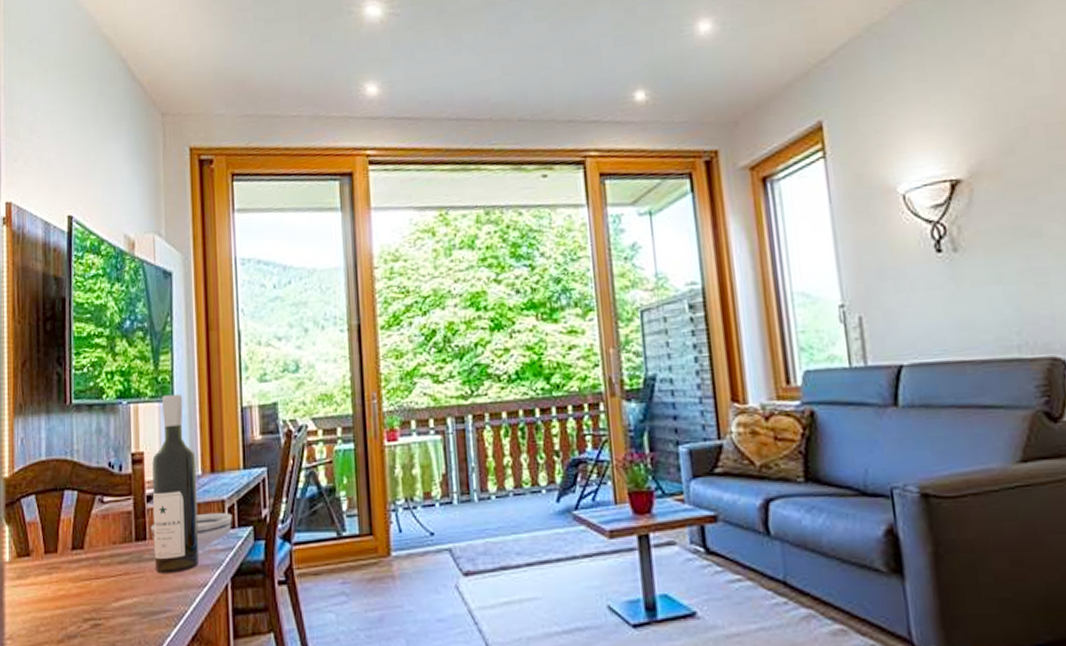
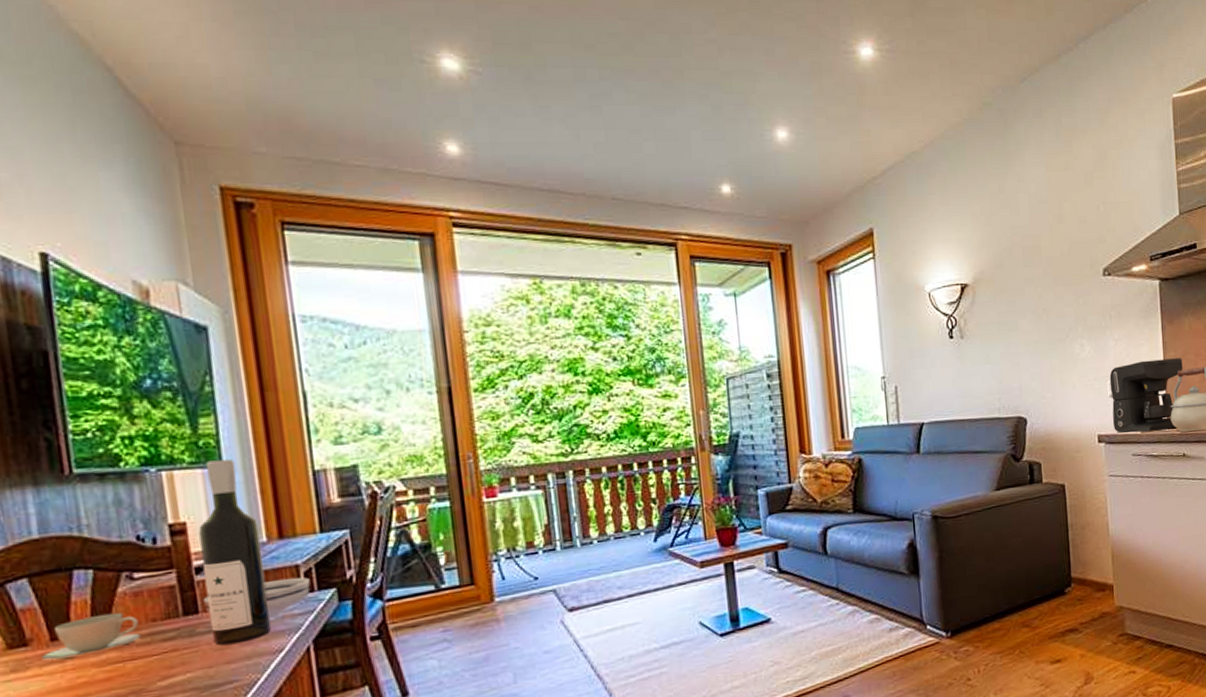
teacup: none [37,532,105,572] -> present [41,612,142,661]

